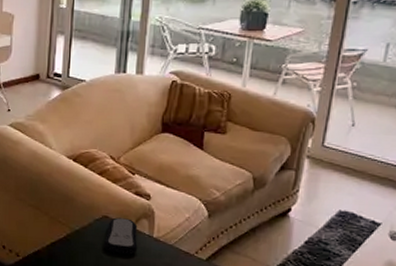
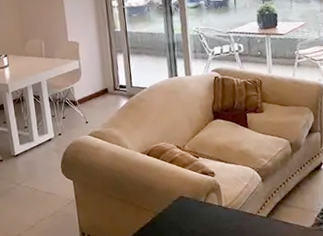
remote control: present [103,217,138,255] -> none [183,195,212,227]

